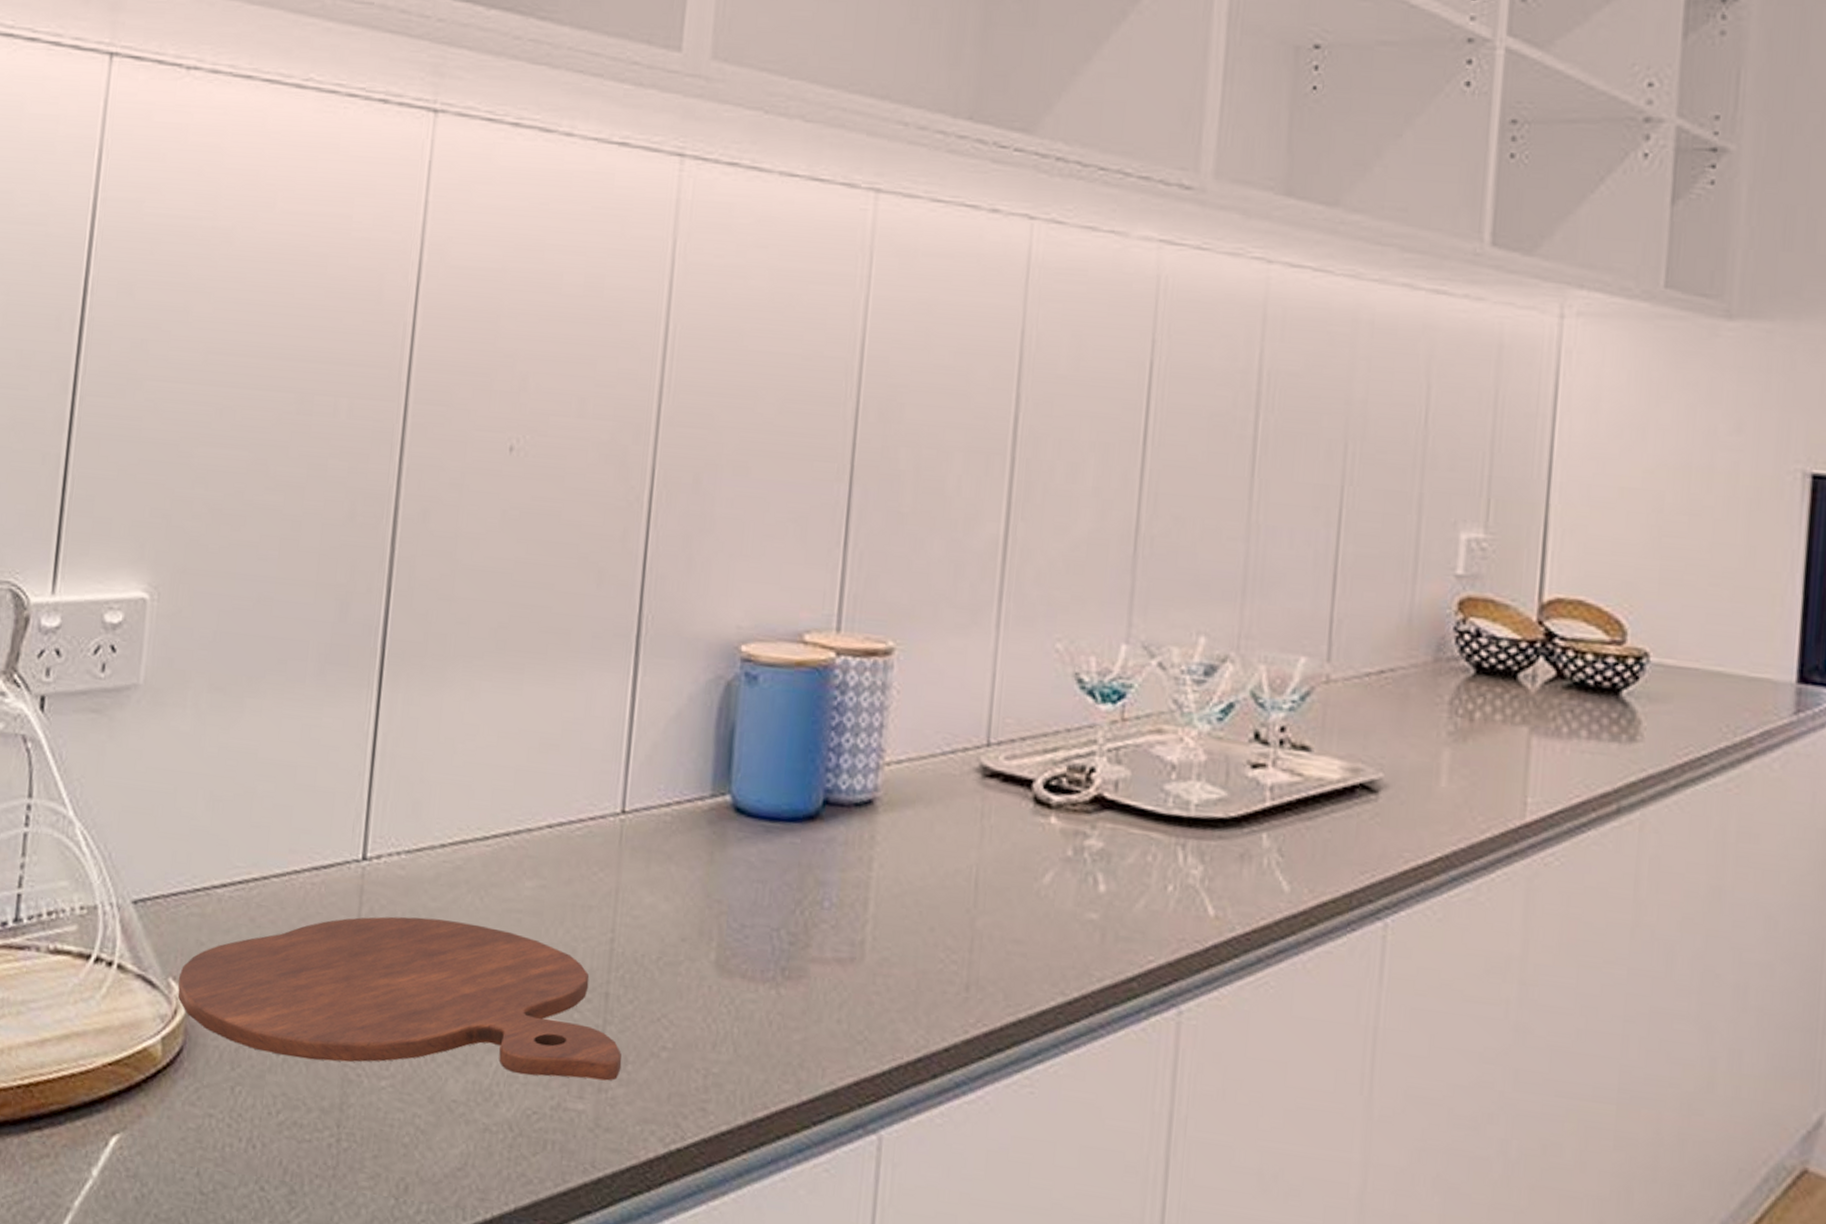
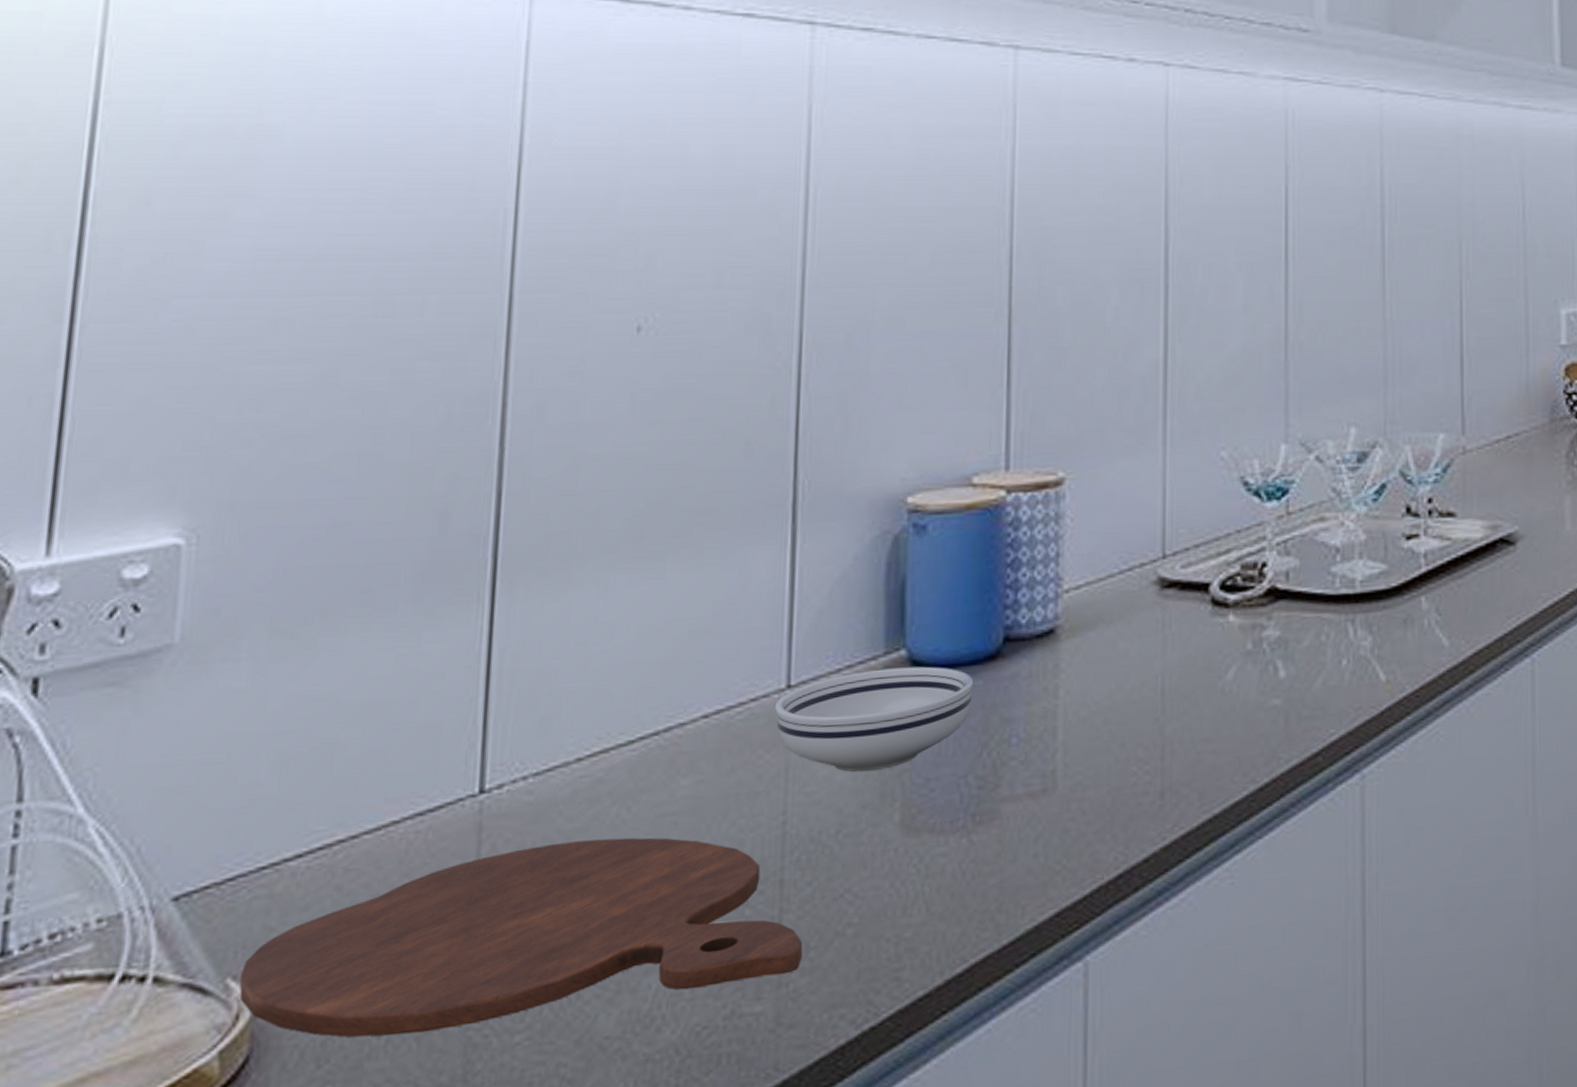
bowl: none [610,809,793,908] -> present [775,666,974,773]

